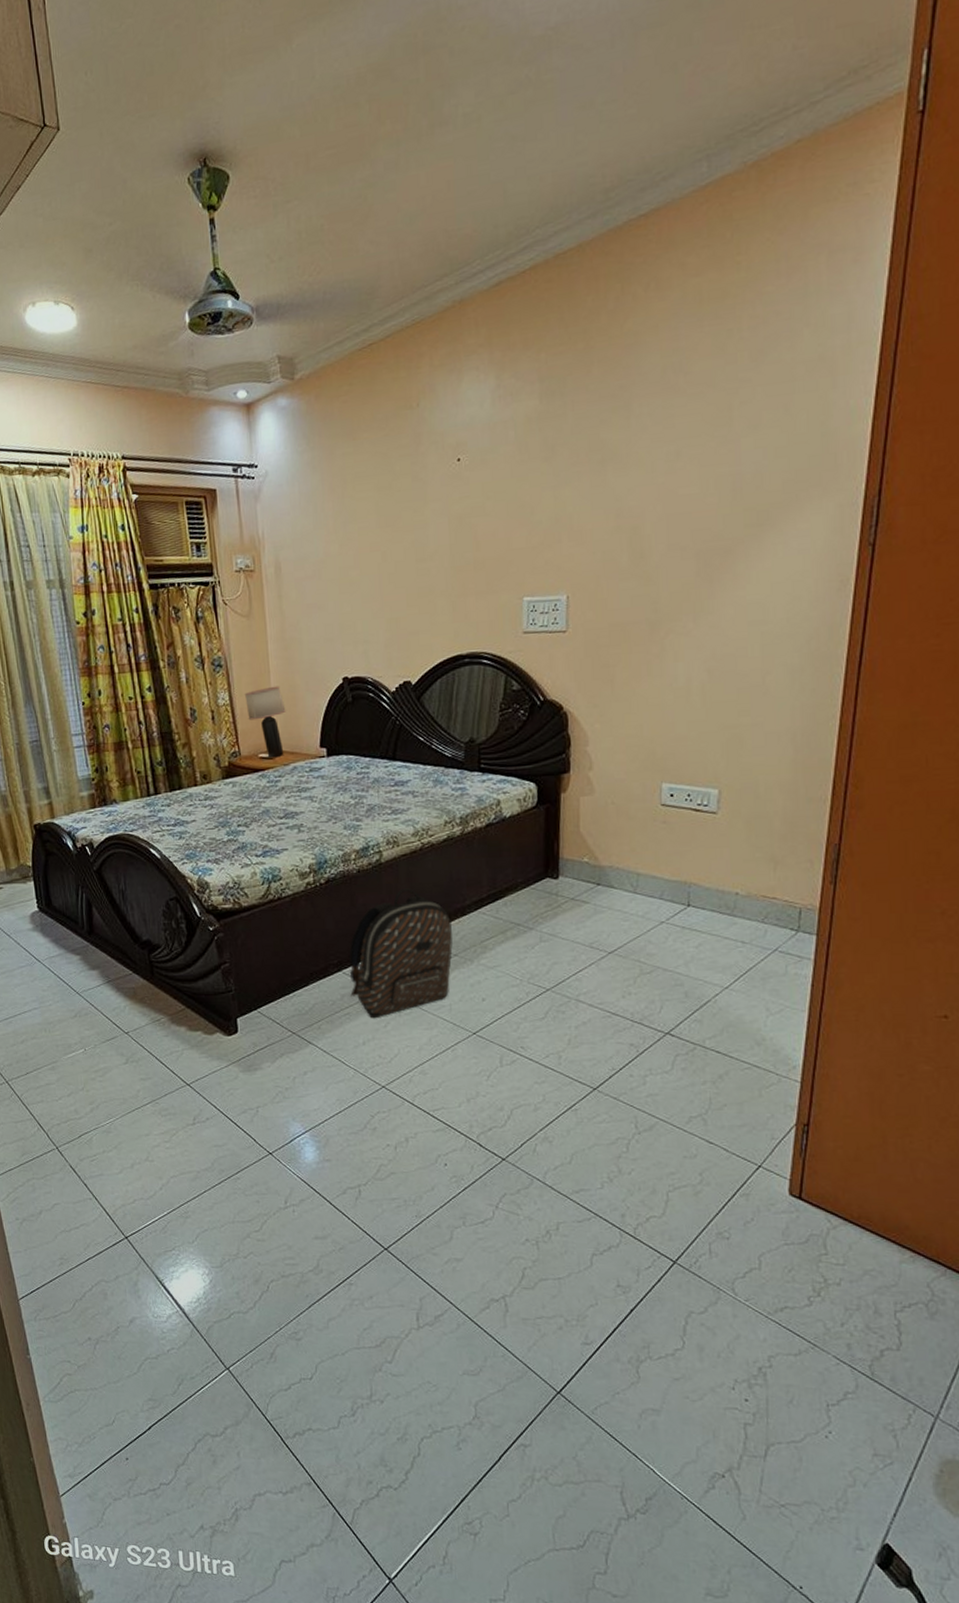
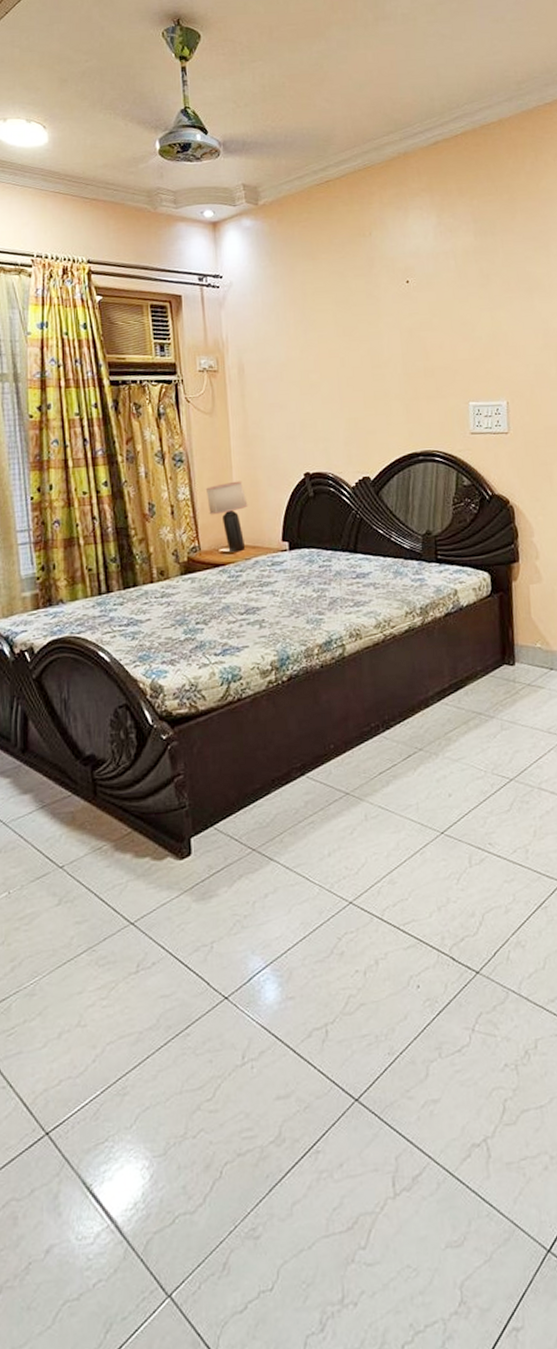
backpack: present [349,888,453,1017] -> none [313,682,418,824]

